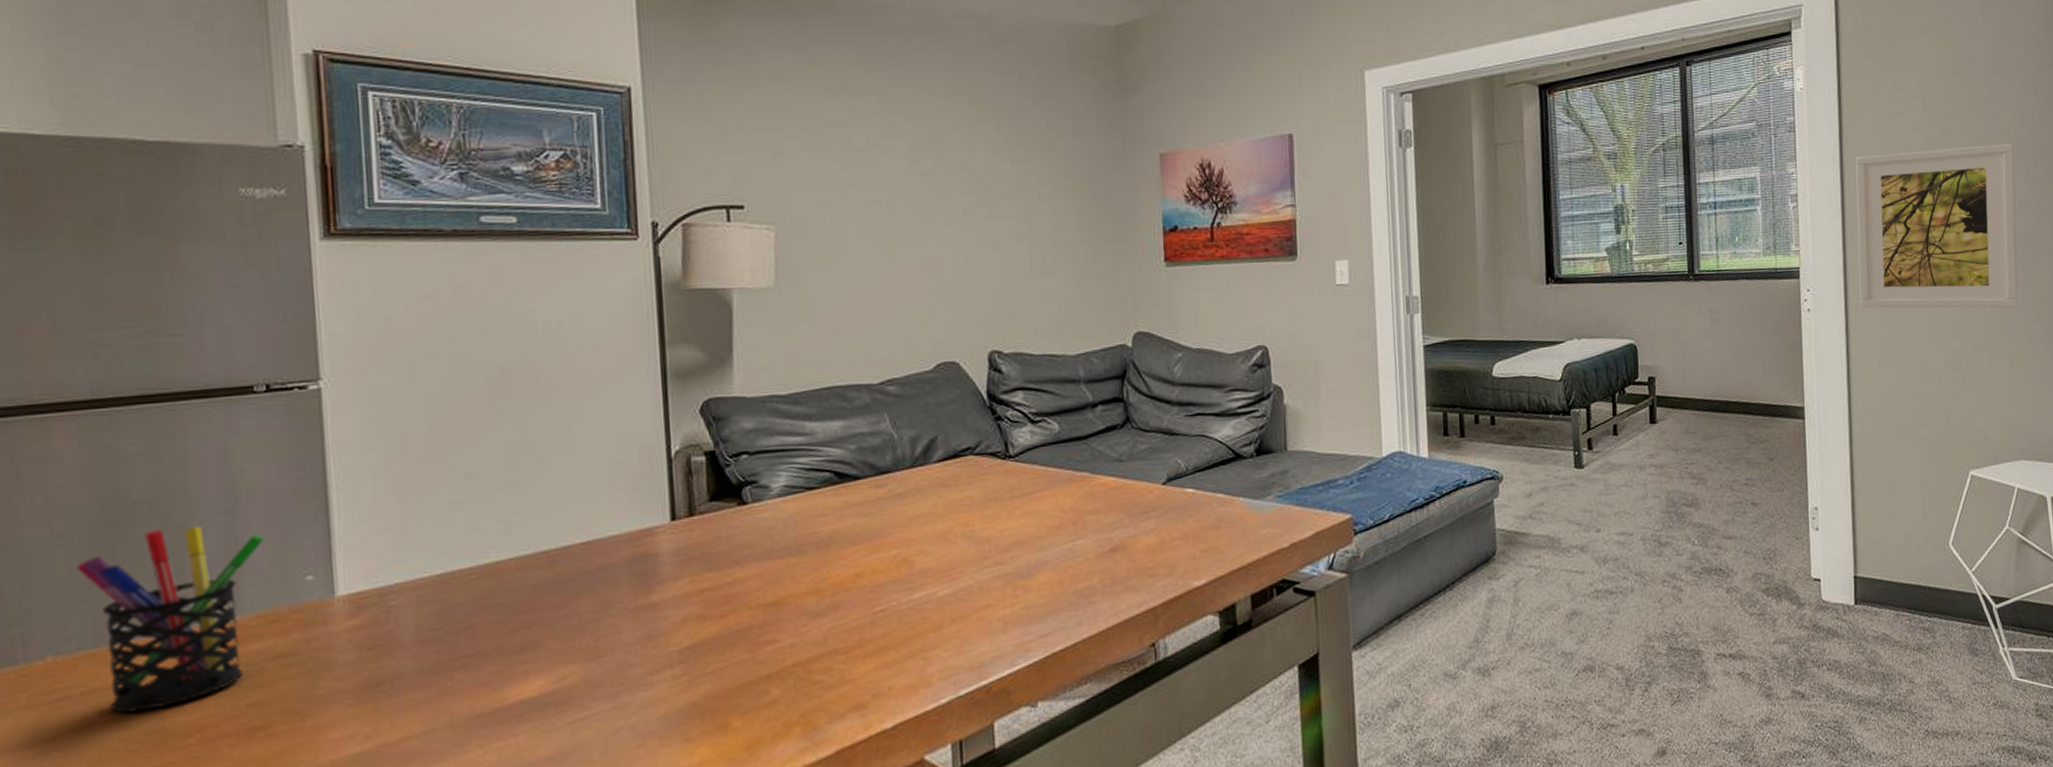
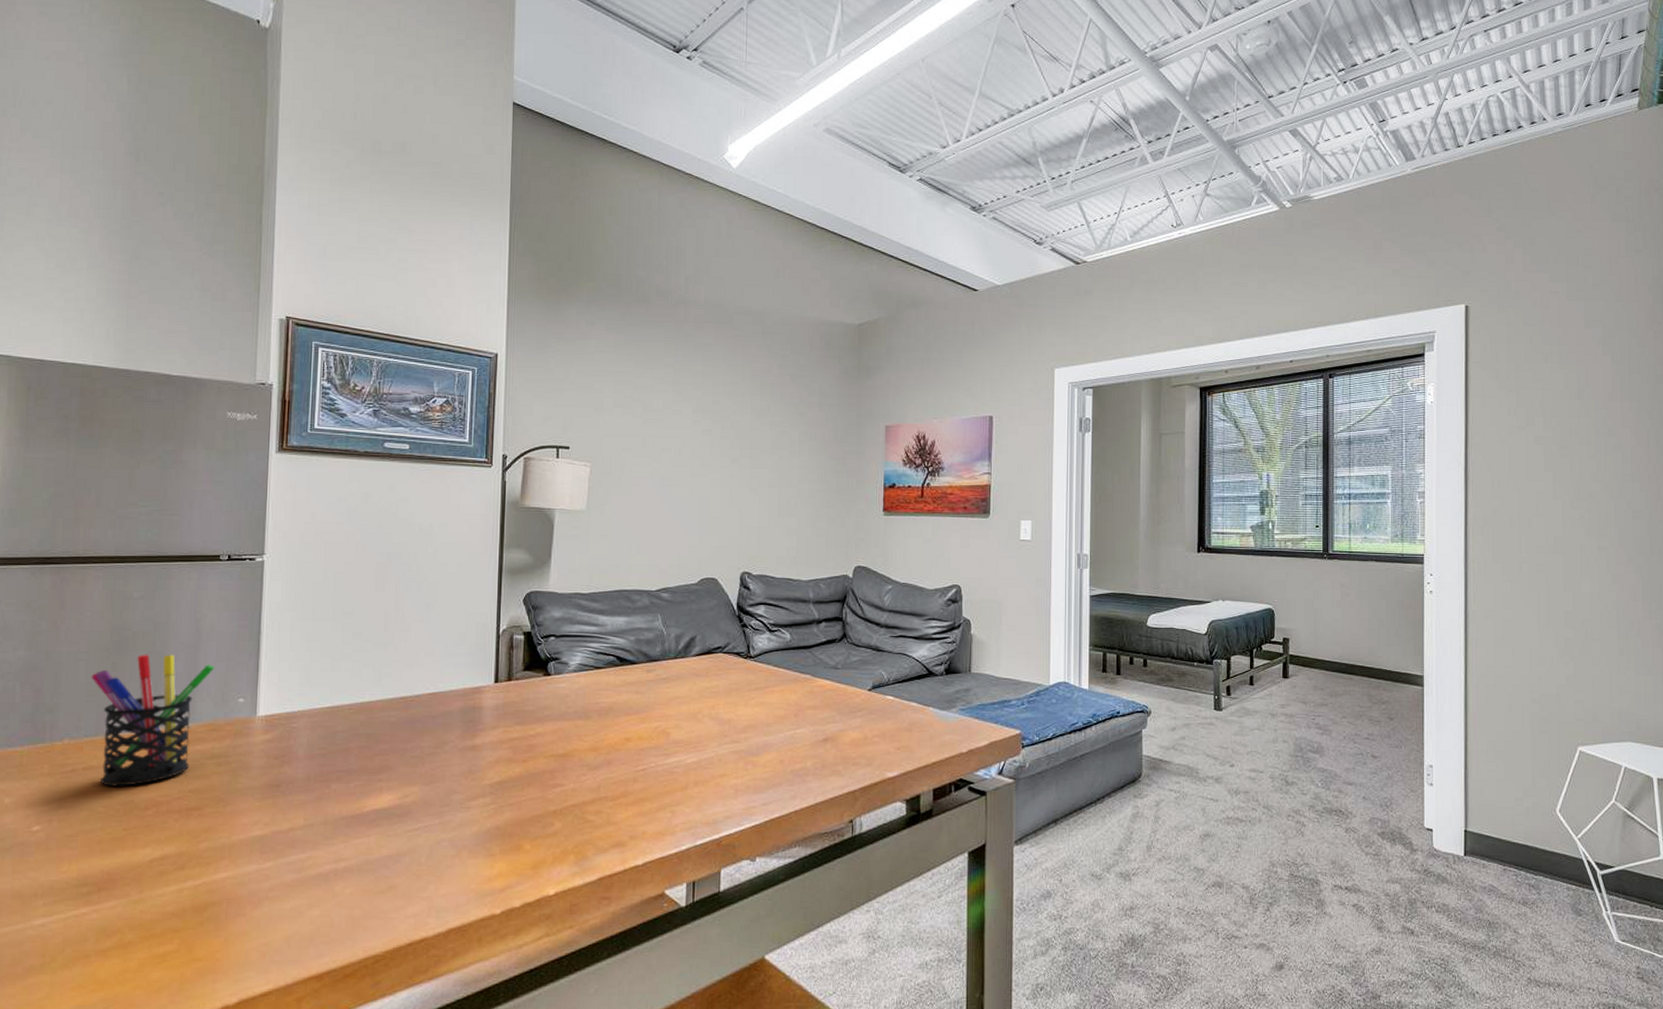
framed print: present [1855,144,2018,308] -> none [1478,459,1630,605]

